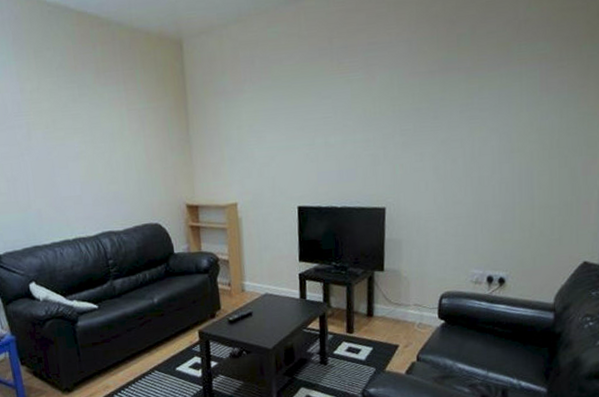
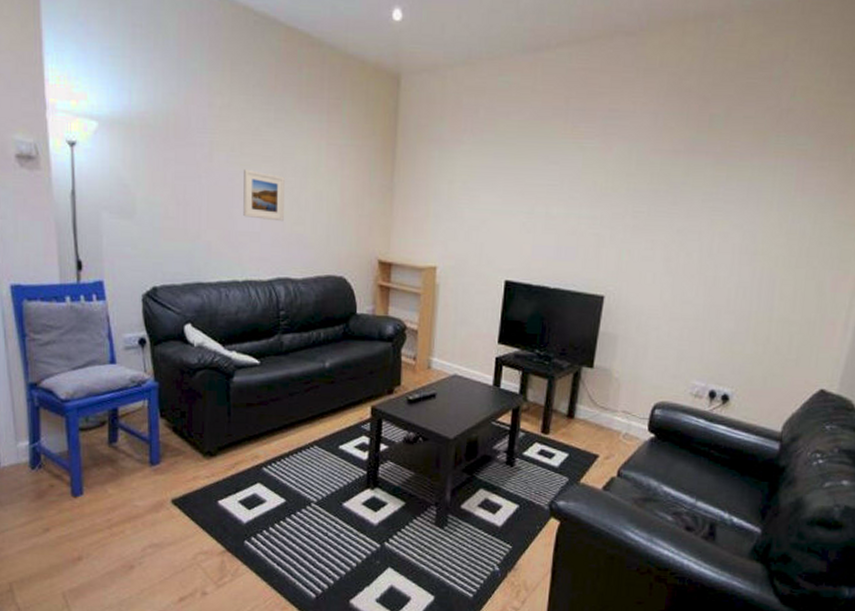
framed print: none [59,141,100,184] -> present [243,168,285,222]

